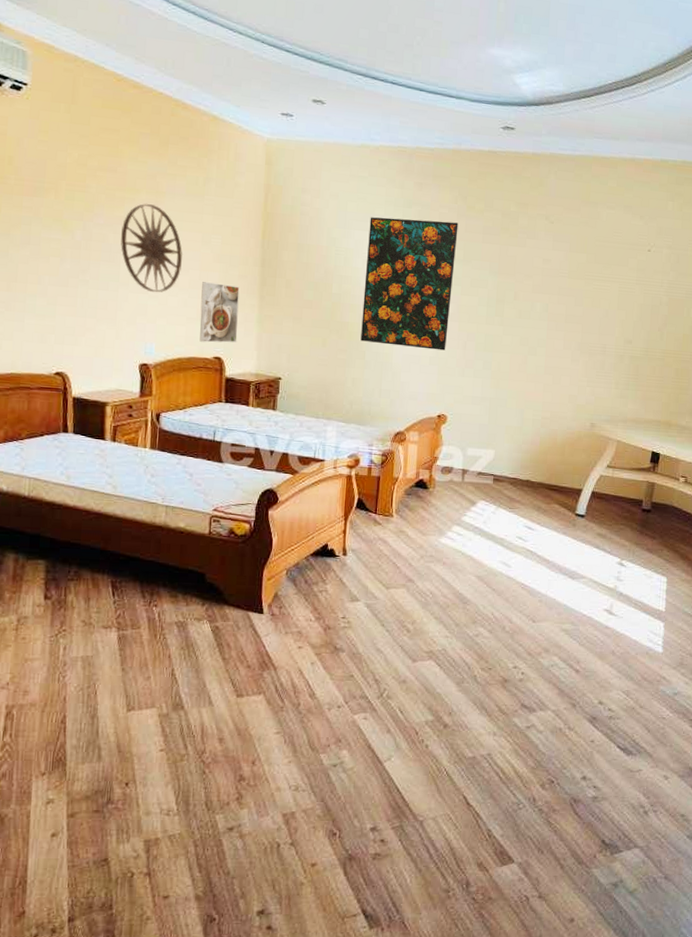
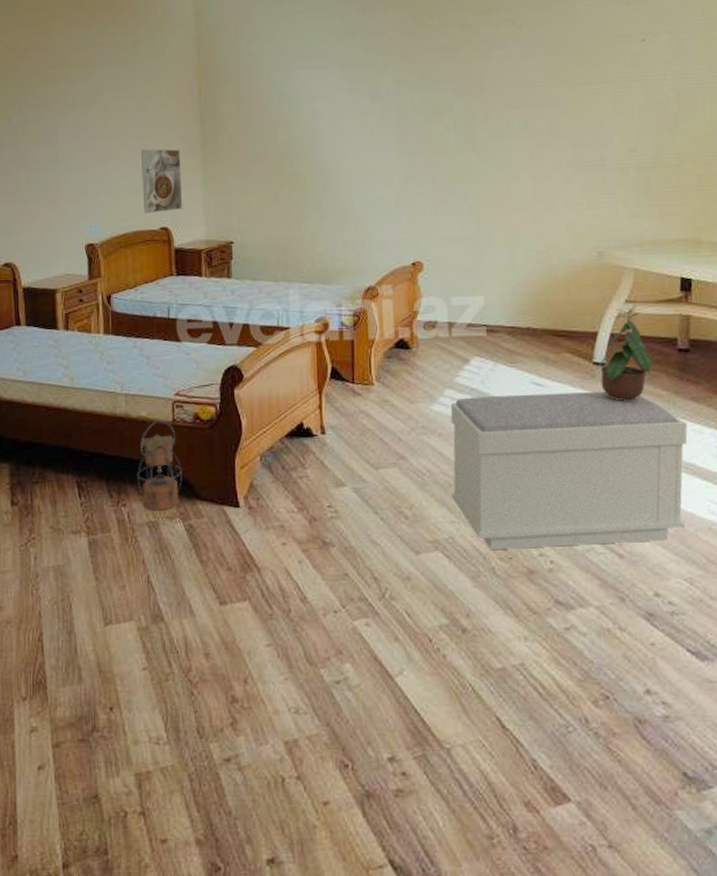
wall art: present [120,204,183,293] -> none [56,77,119,168]
lantern: none [170,530,214,613] -> present [137,418,182,511]
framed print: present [360,217,459,351] -> none [311,44,413,191]
bench: none [447,534,641,662] -> present [450,392,688,549]
potted plant: none [577,471,622,548] -> present [596,306,653,401]

